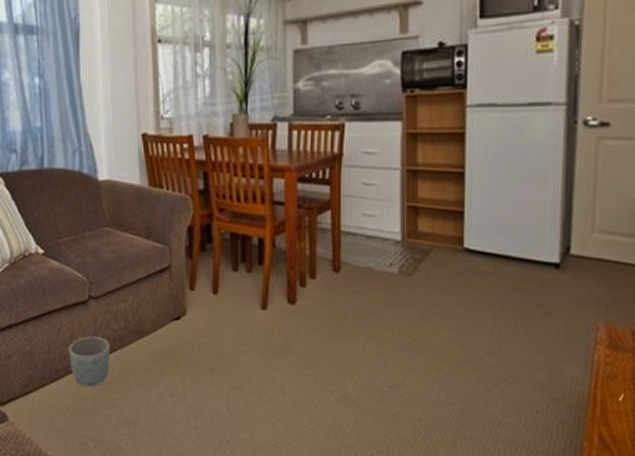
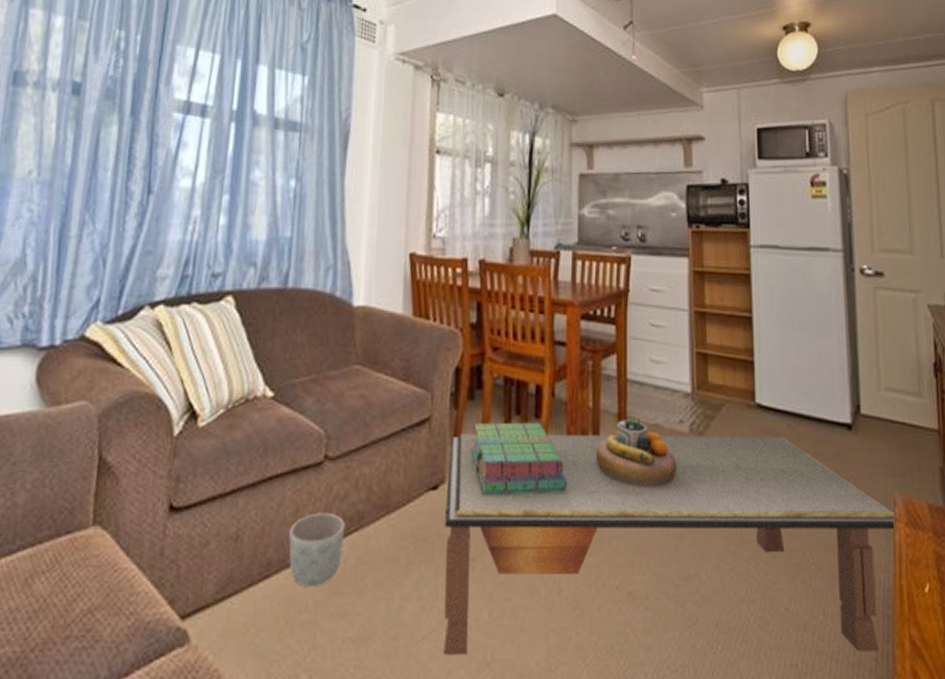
coffee table: none [187,275,597,444] -> present [443,434,896,655]
stack of books: none [205,268,289,323] -> present [470,422,568,495]
decorative bowl: none [312,263,386,317] -> present [595,418,676,487]

